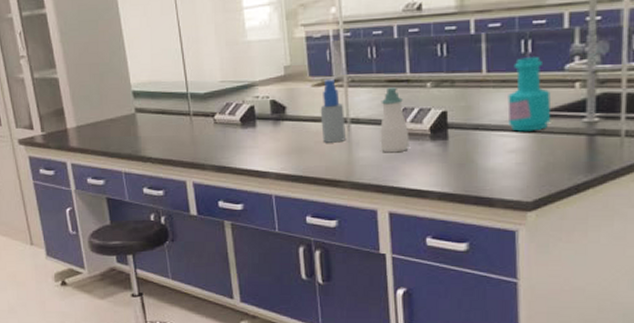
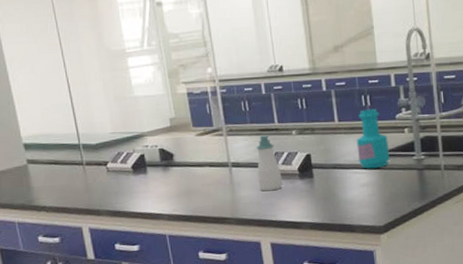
spray bottle: present [320,79,347,143] -> none [204,129,229,185]

